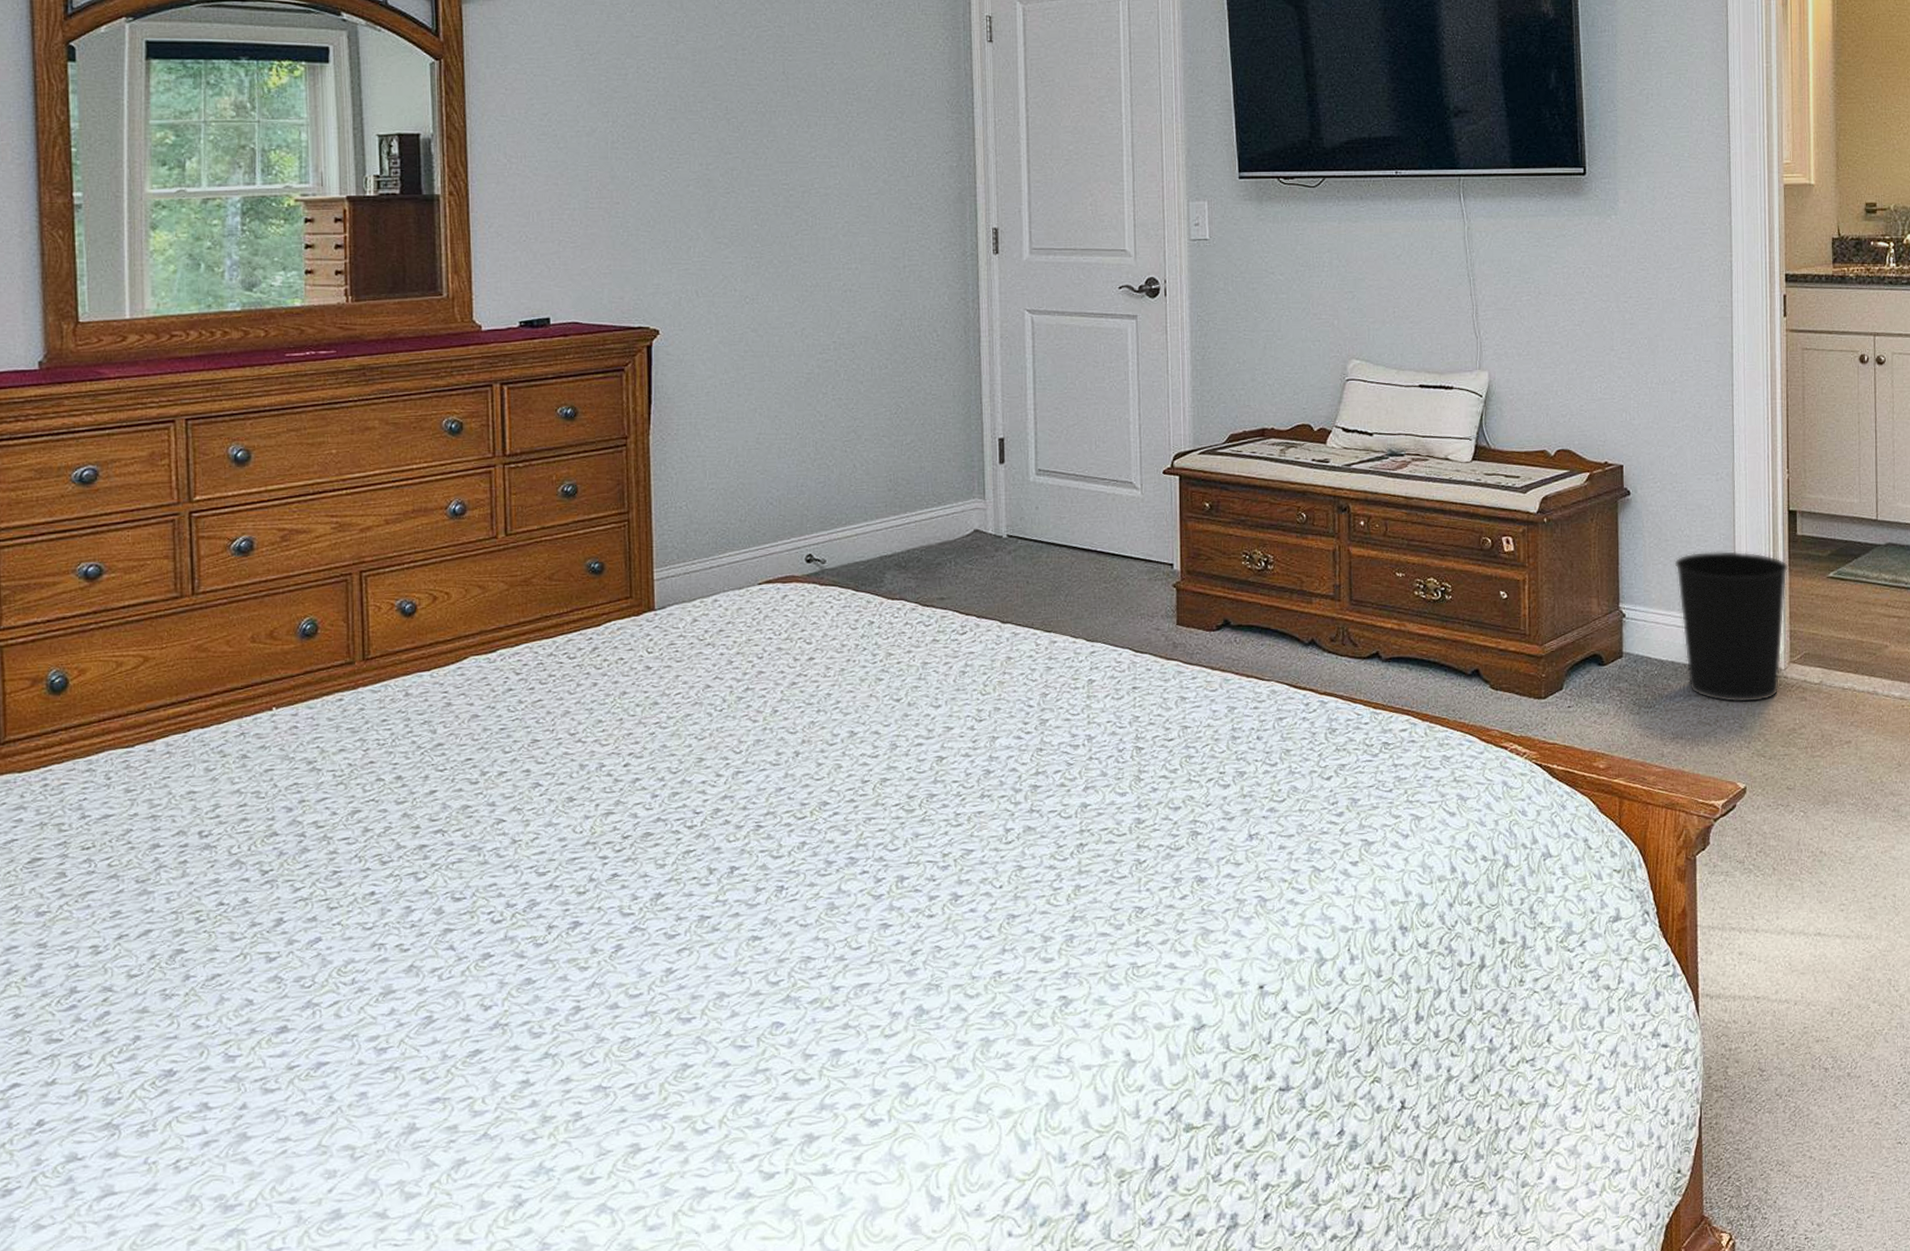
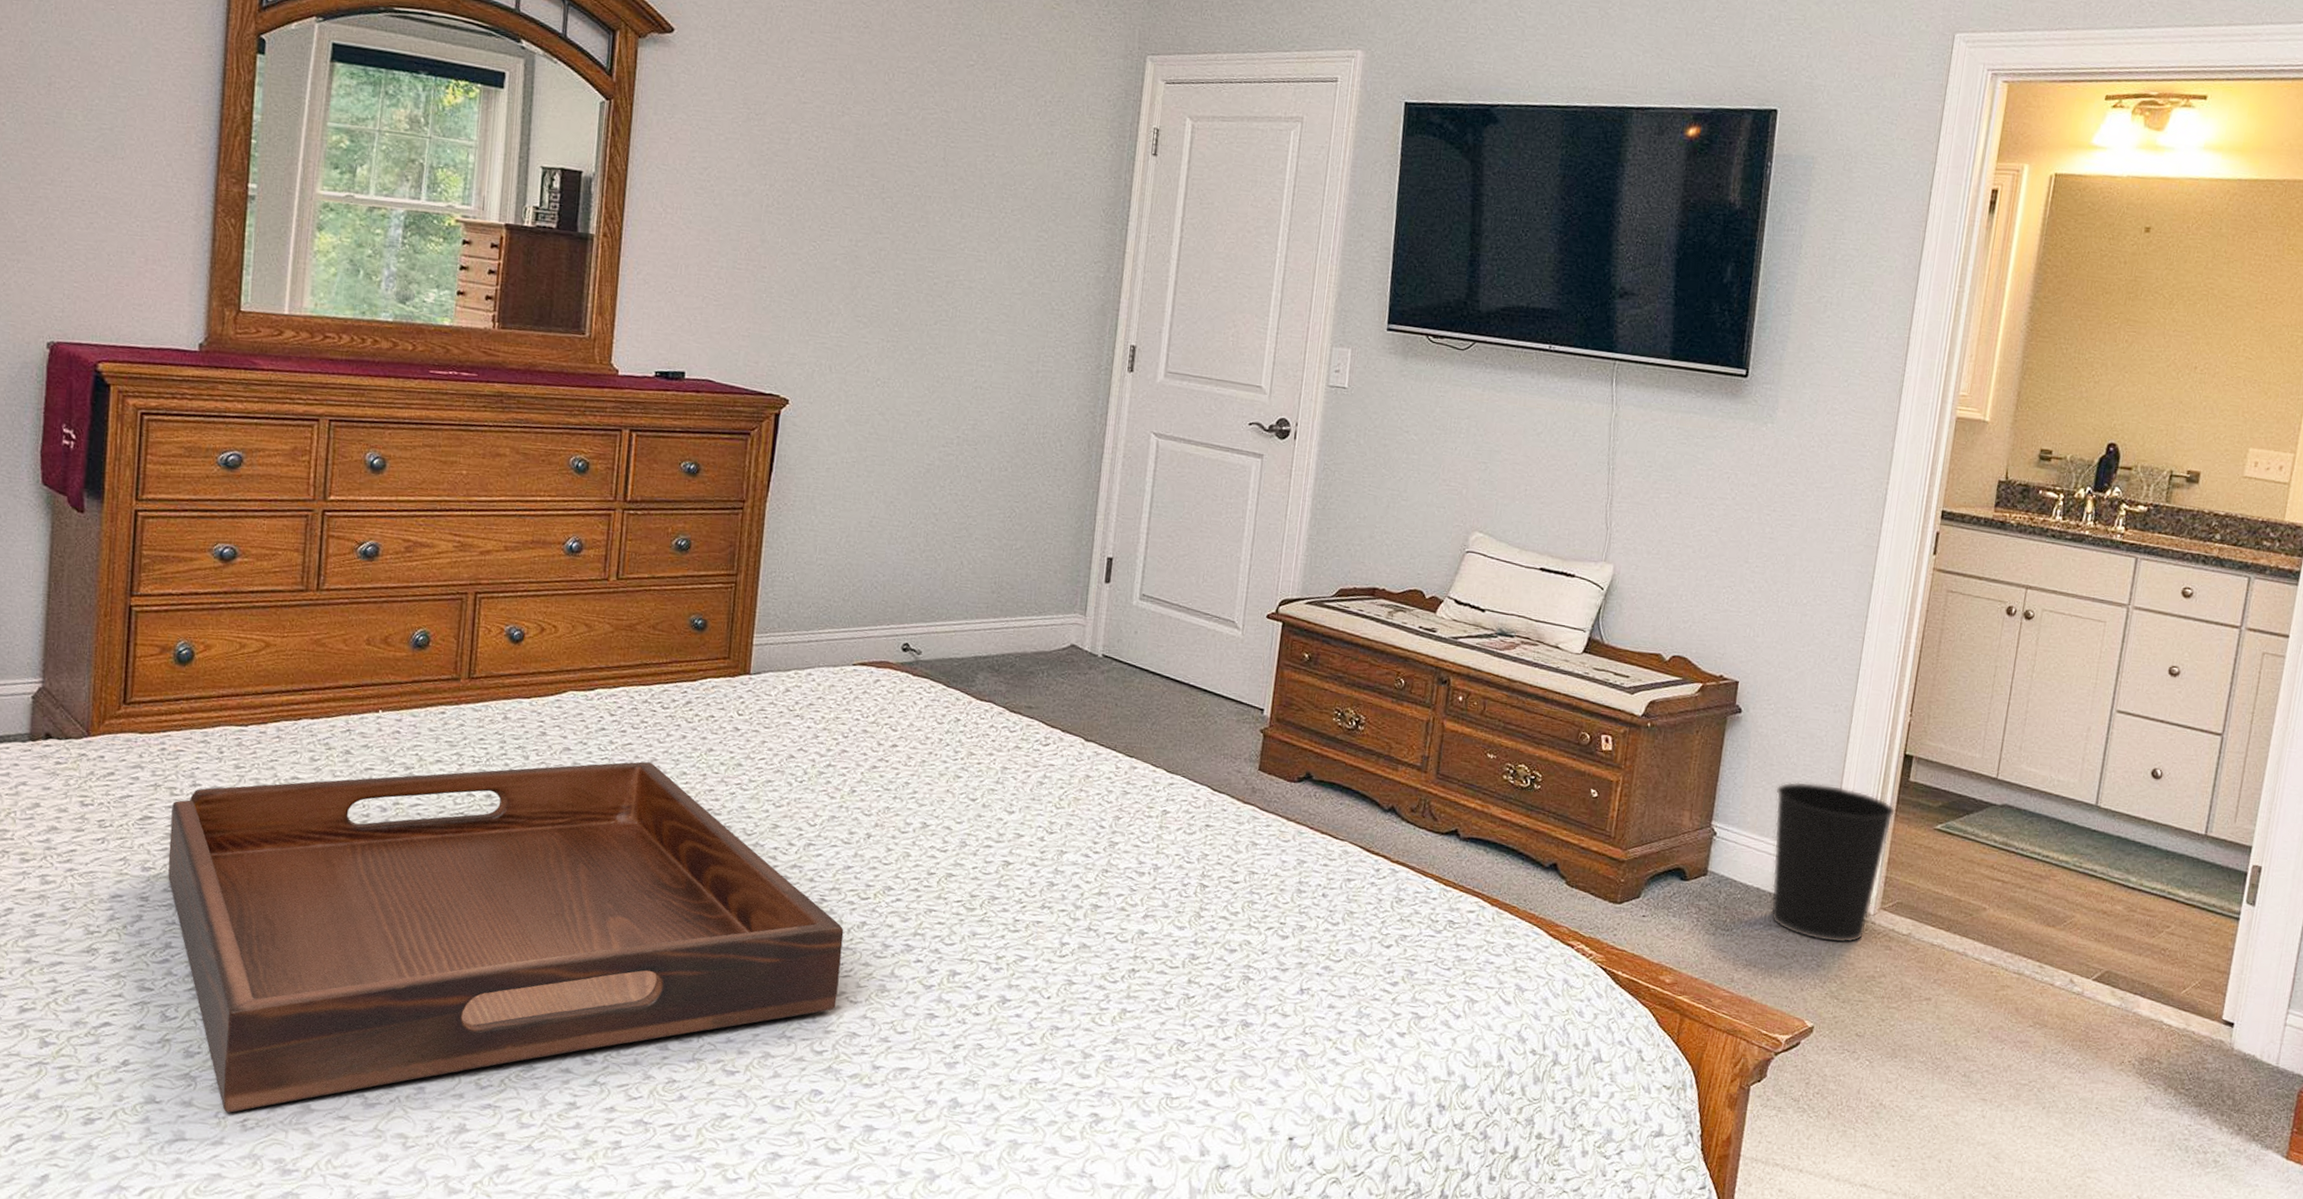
serving tray: none [62,716,786,1156] -> present [168,761,844,1113]

